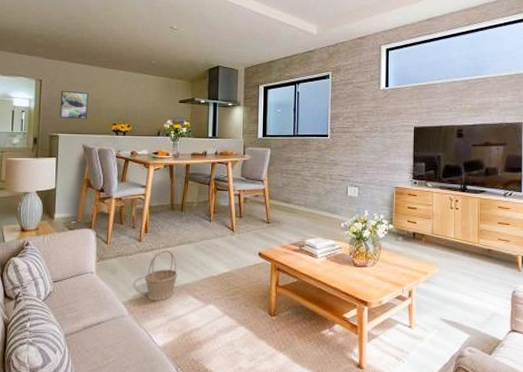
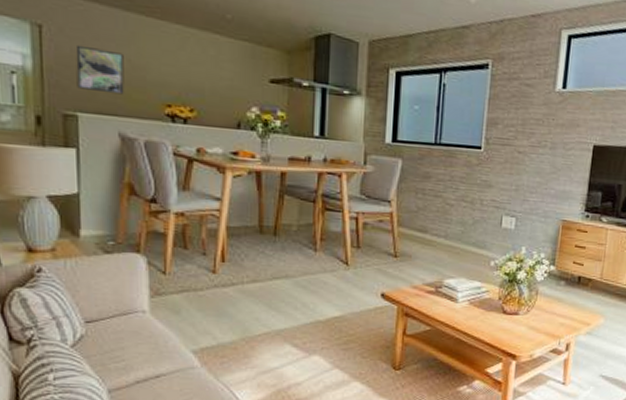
basket: present [145,249,178,301] -> none [222,285,270,350]

